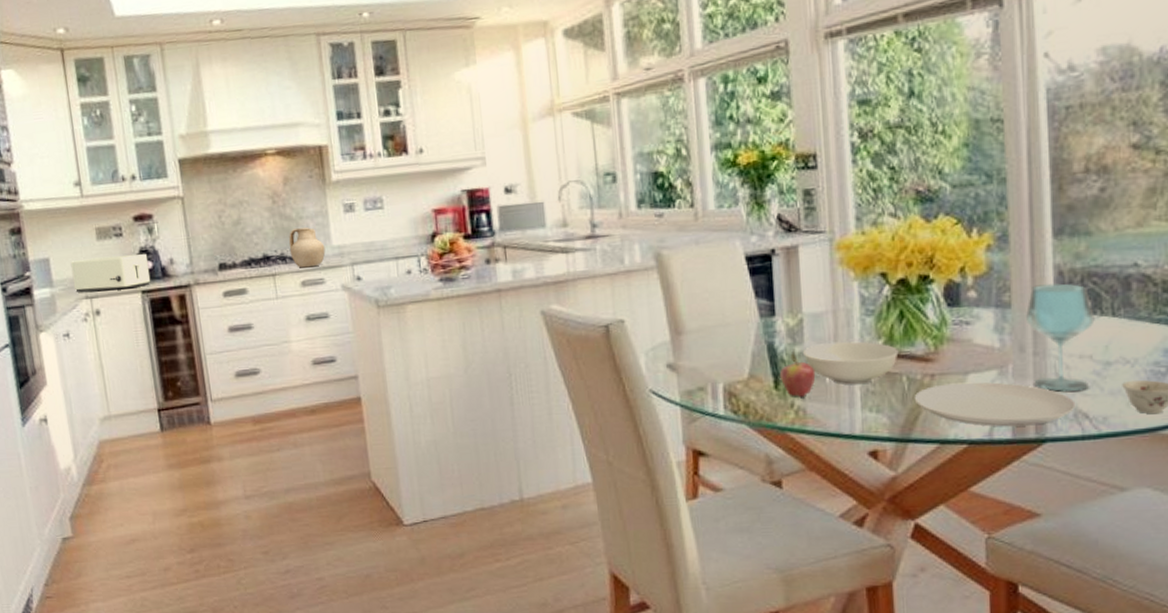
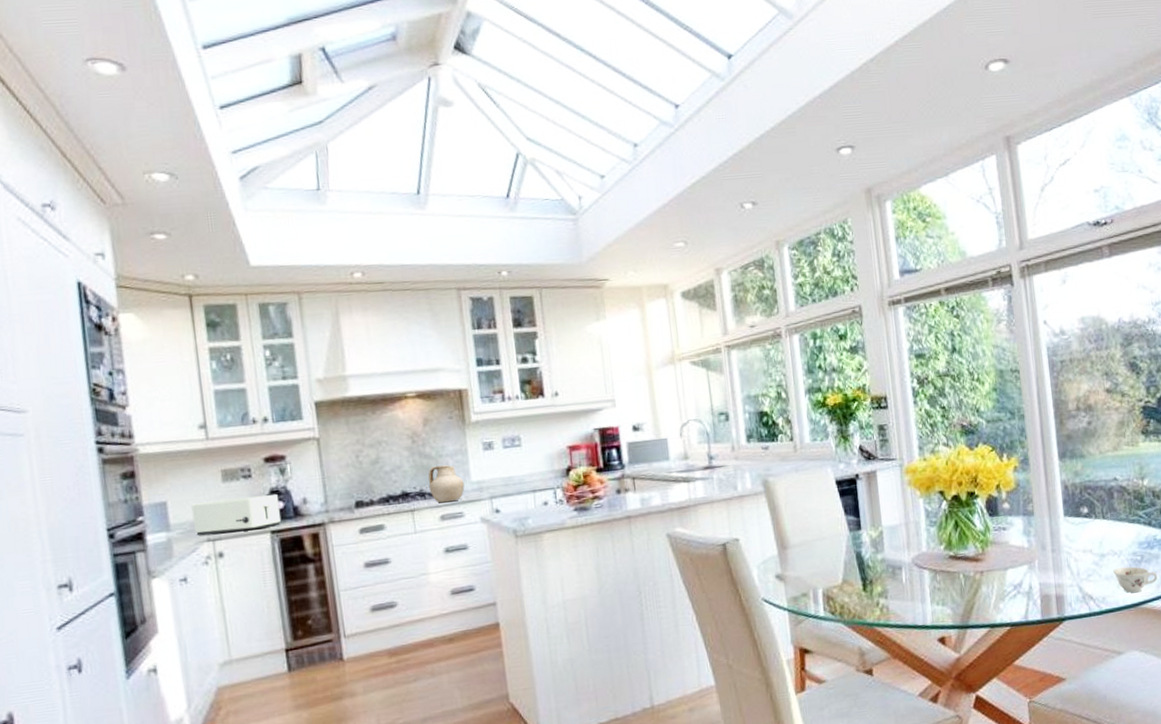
fruit: present [779,349,816,397] -> none [866,556,895,597]
bowl: present [802,341,899,385] -> none [883,547,956,584]
plate: present [914,382,1076,427] -> none [969,575,1084,611]
wine glass: present [1025,283,1095,392] -> none [1044,495,1092,579]

